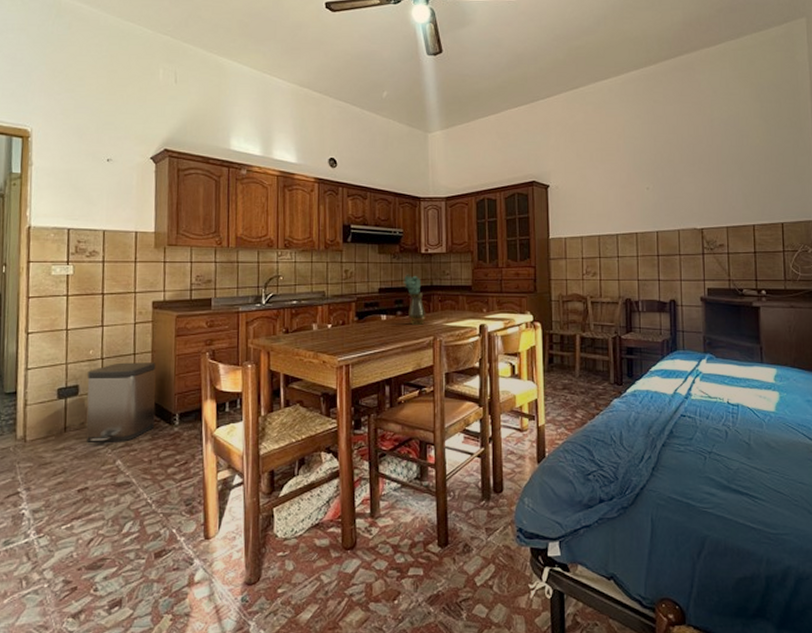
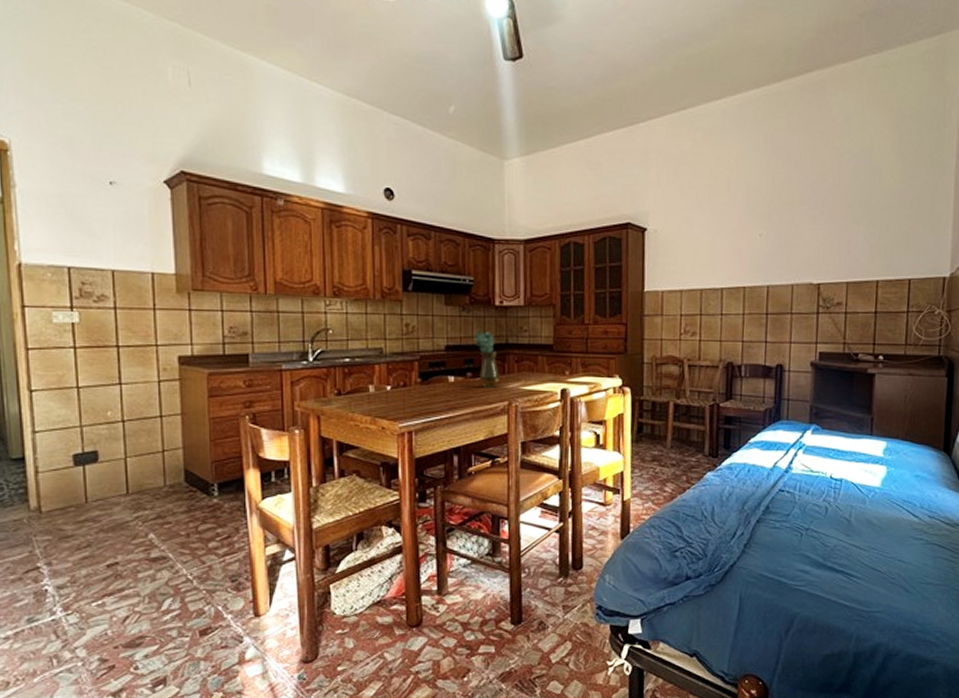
pedal bin: present [86,362,156,442] -> none [107,426,190,514]

